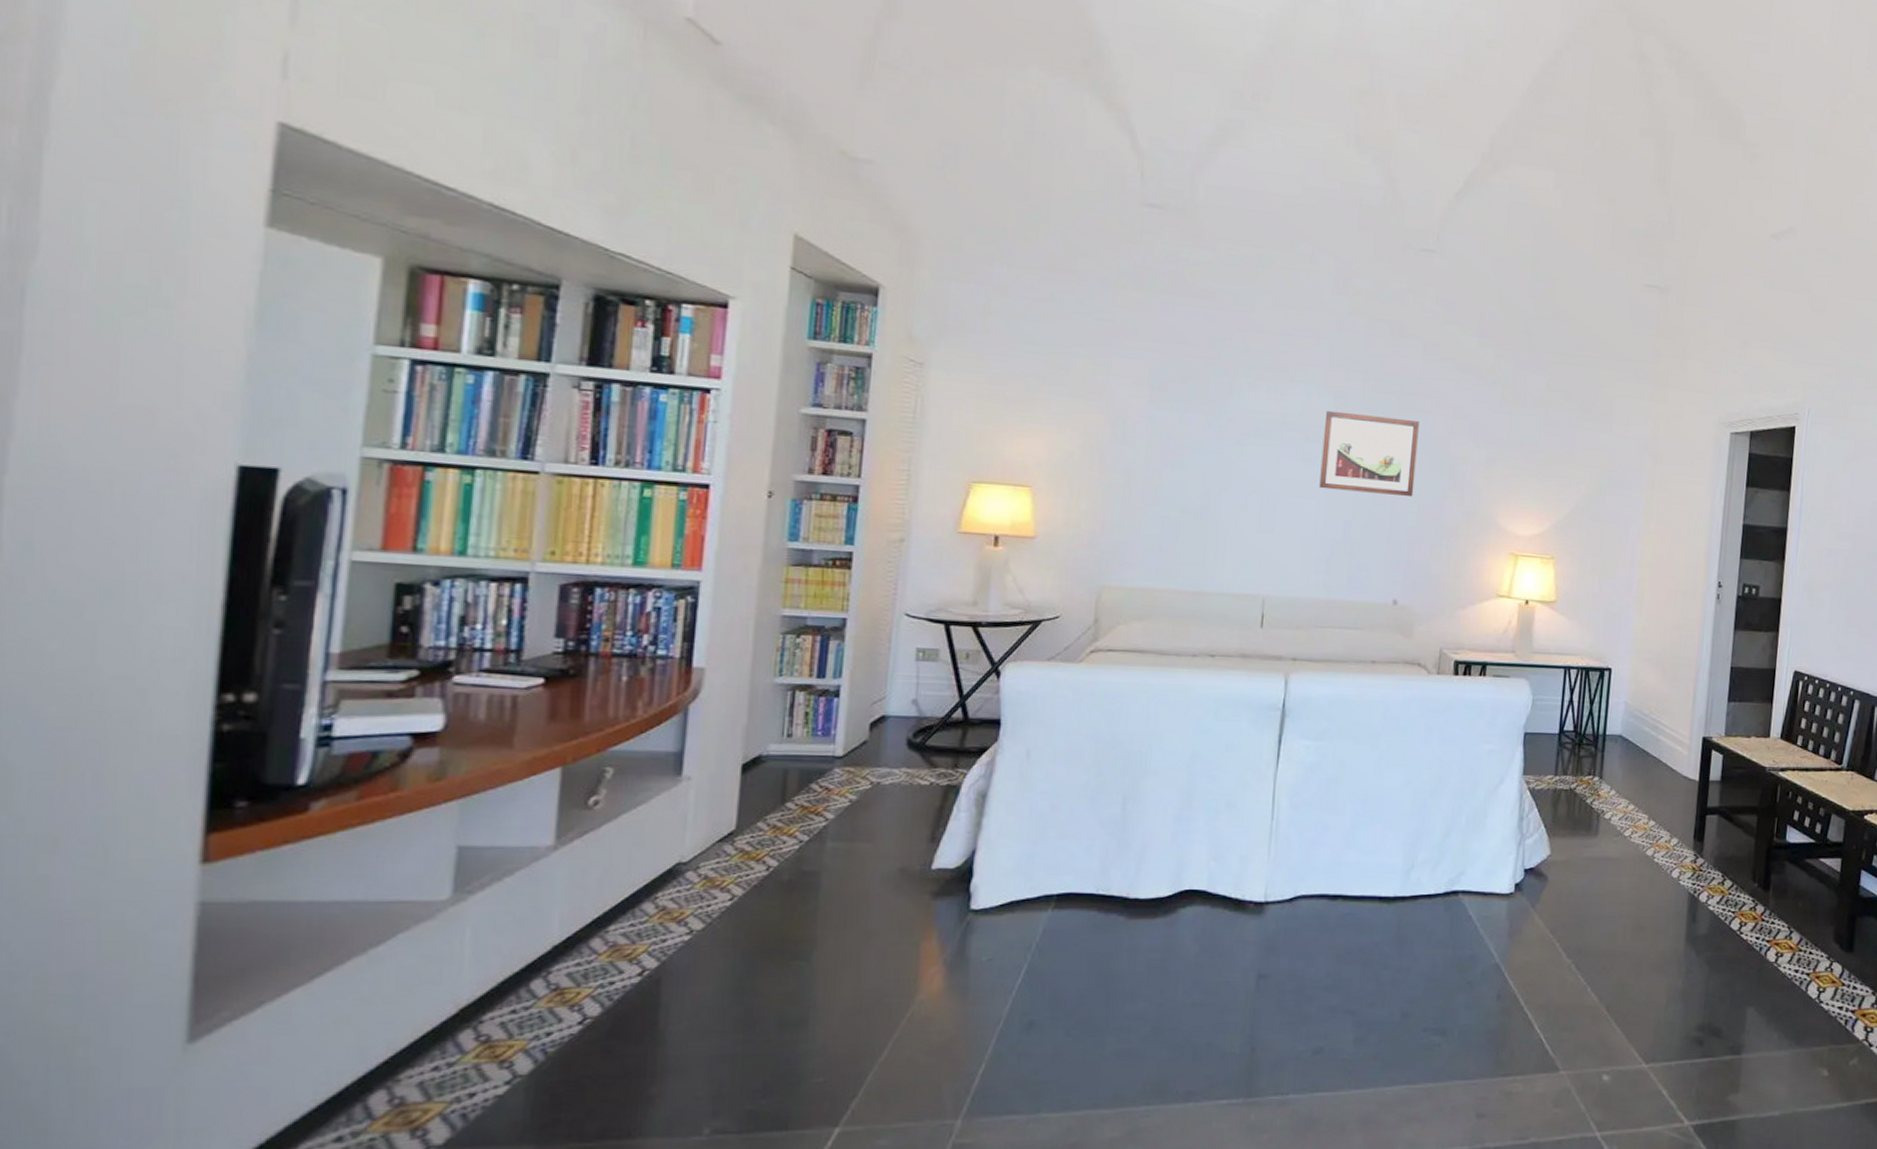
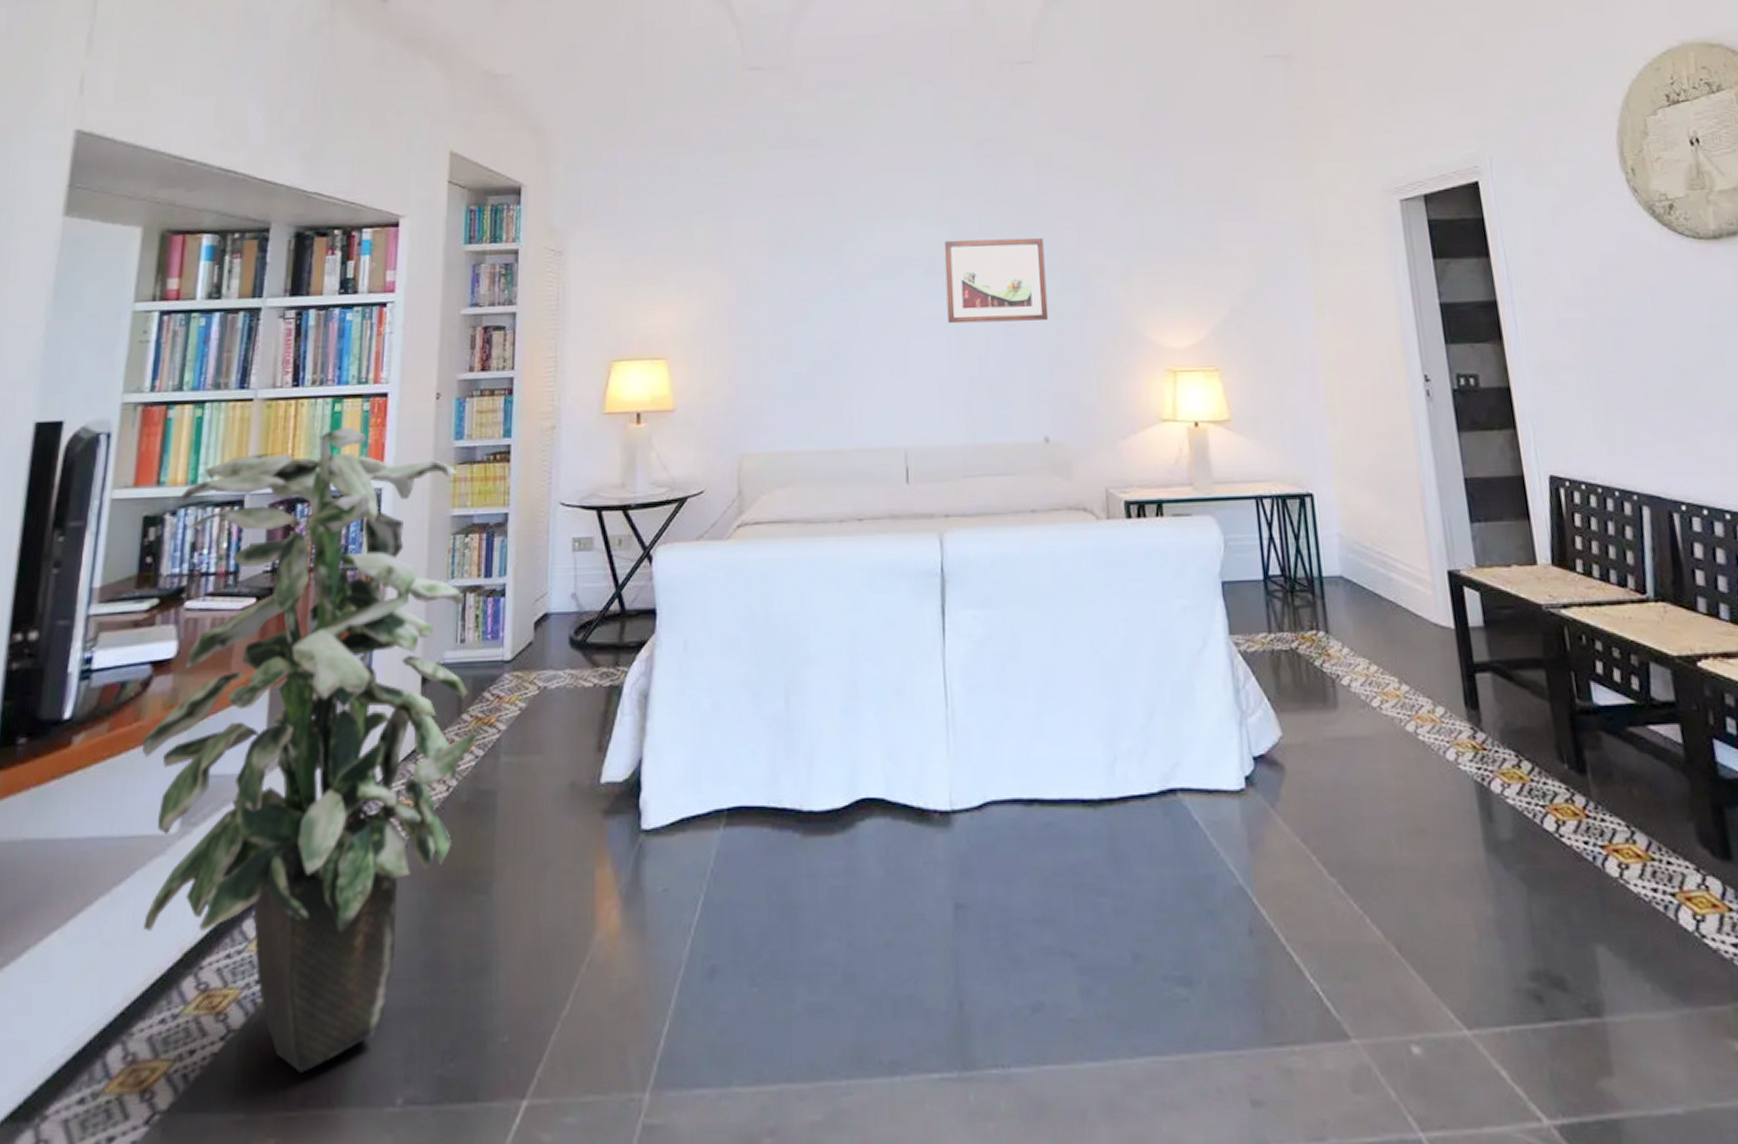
indoor plant: none [402,515,805,1110] -> present [142,428,480,1073]

